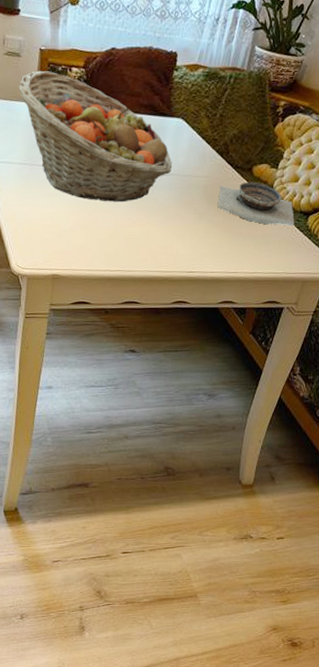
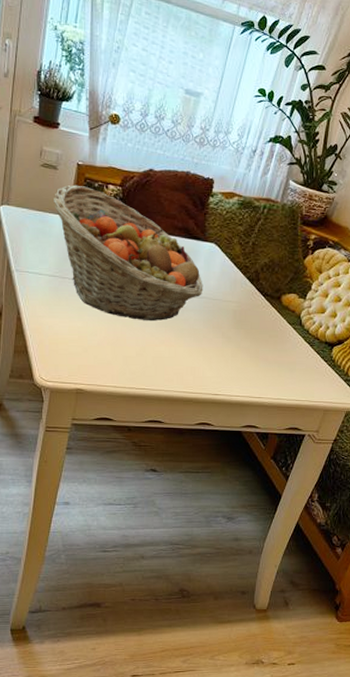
bowl: present [217,182,295,226] -> none [245,310,320,356]

